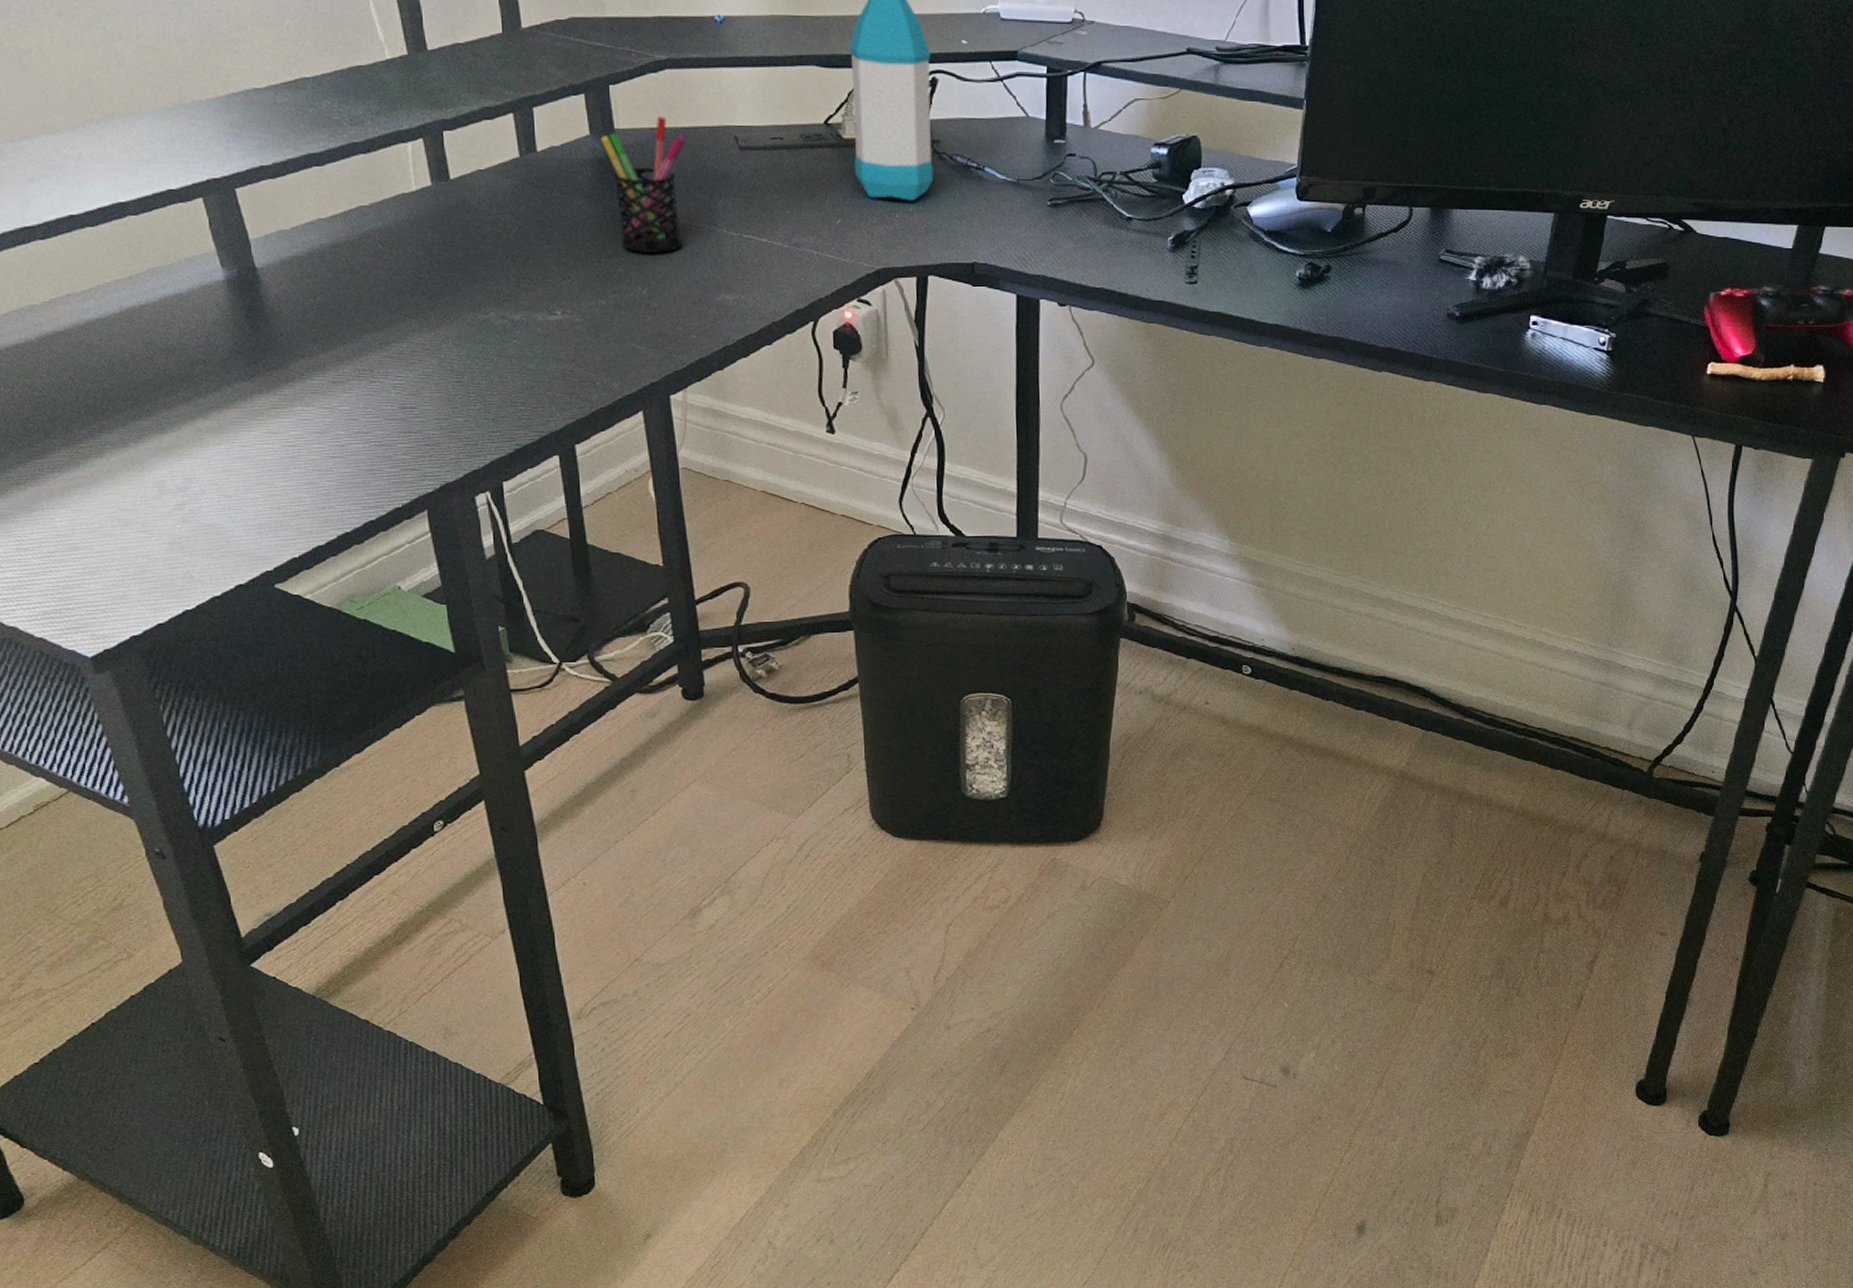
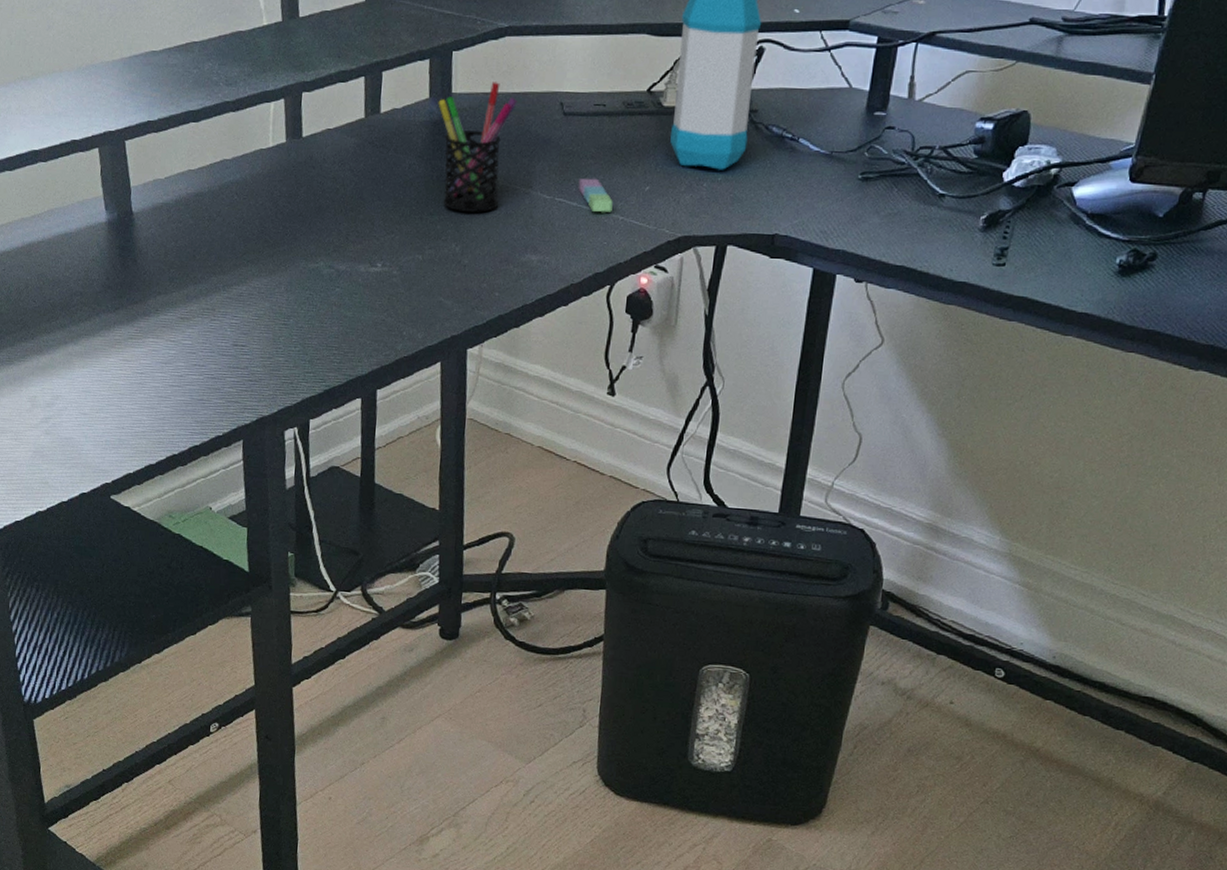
sticky notes: none [765,213,805,249] -> present [578,178,613,213]

